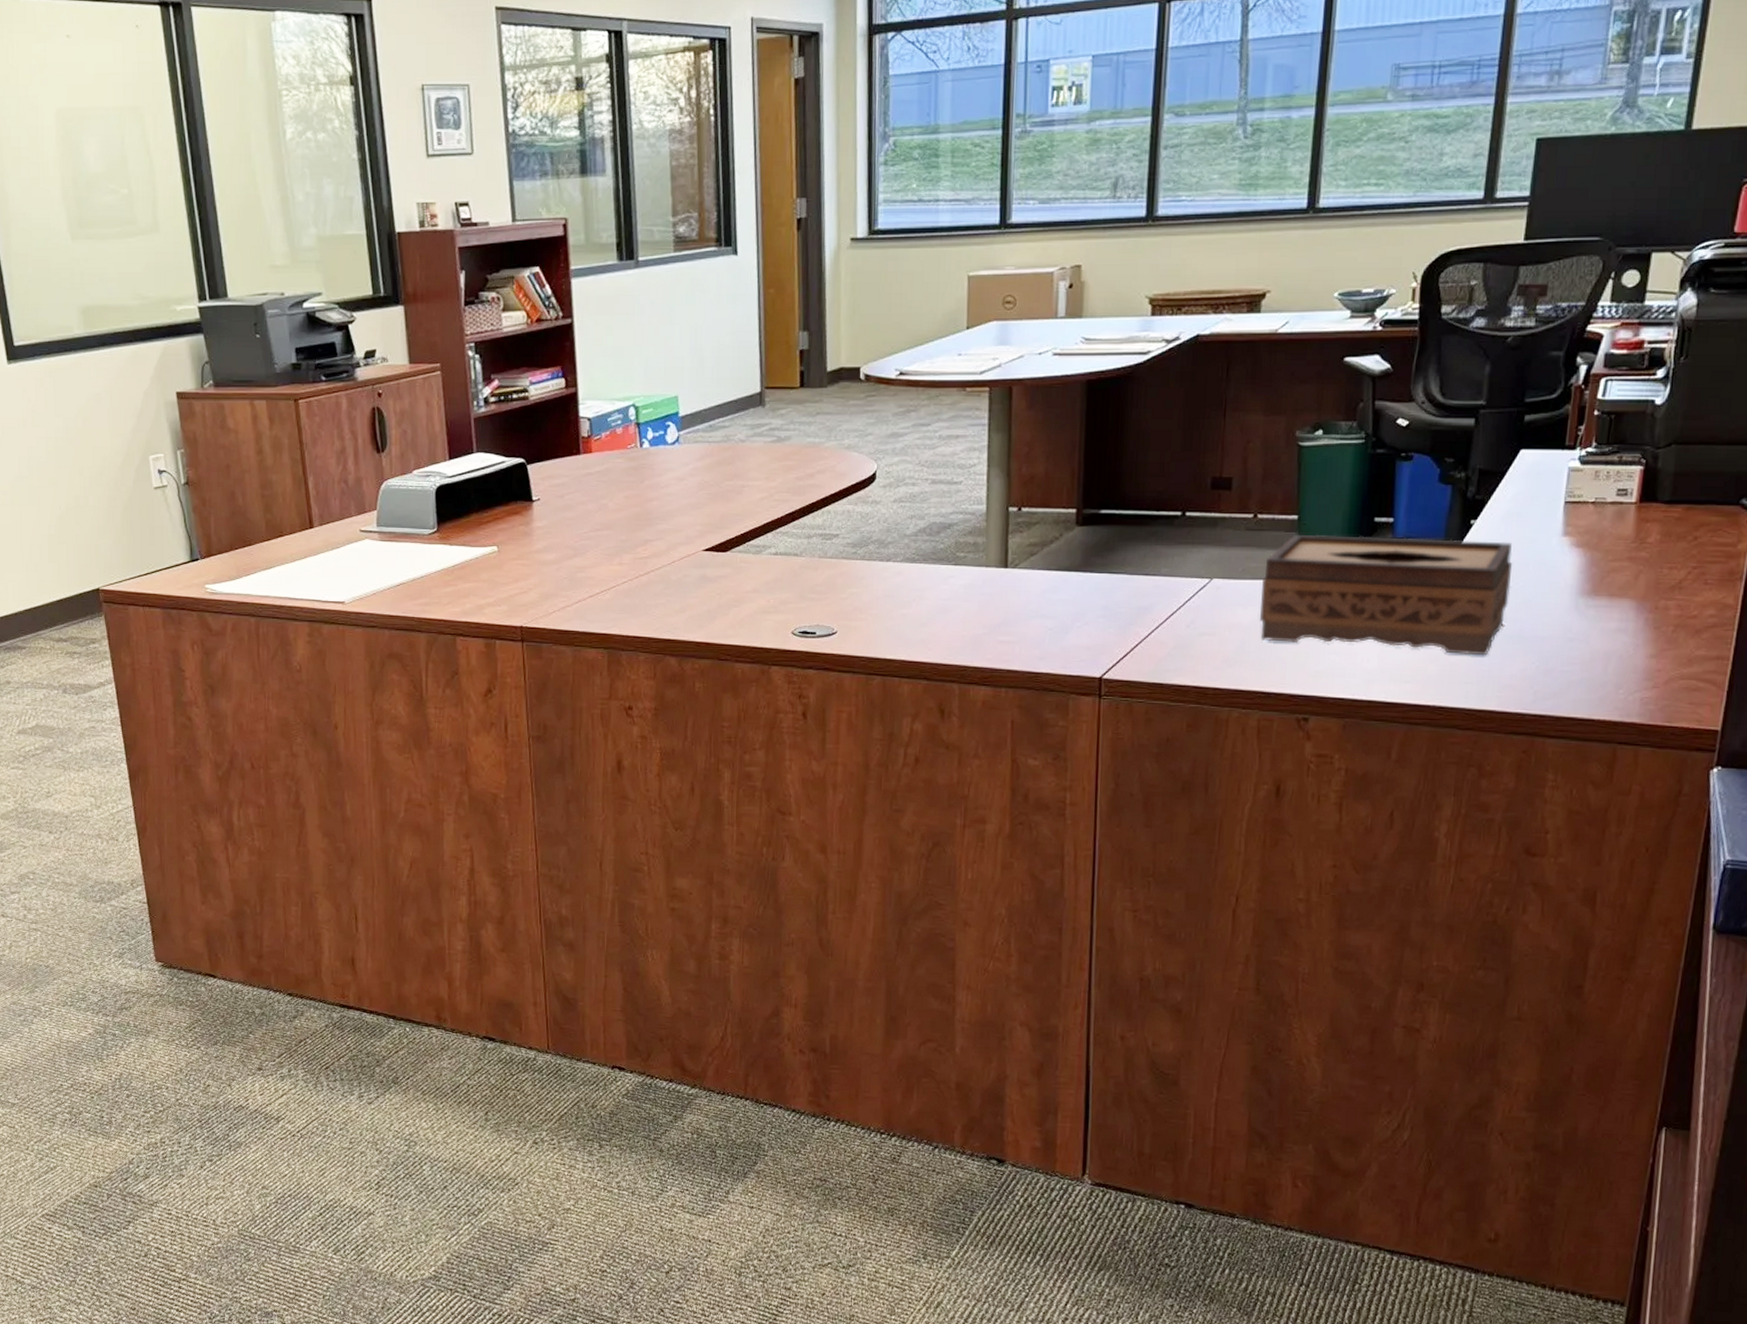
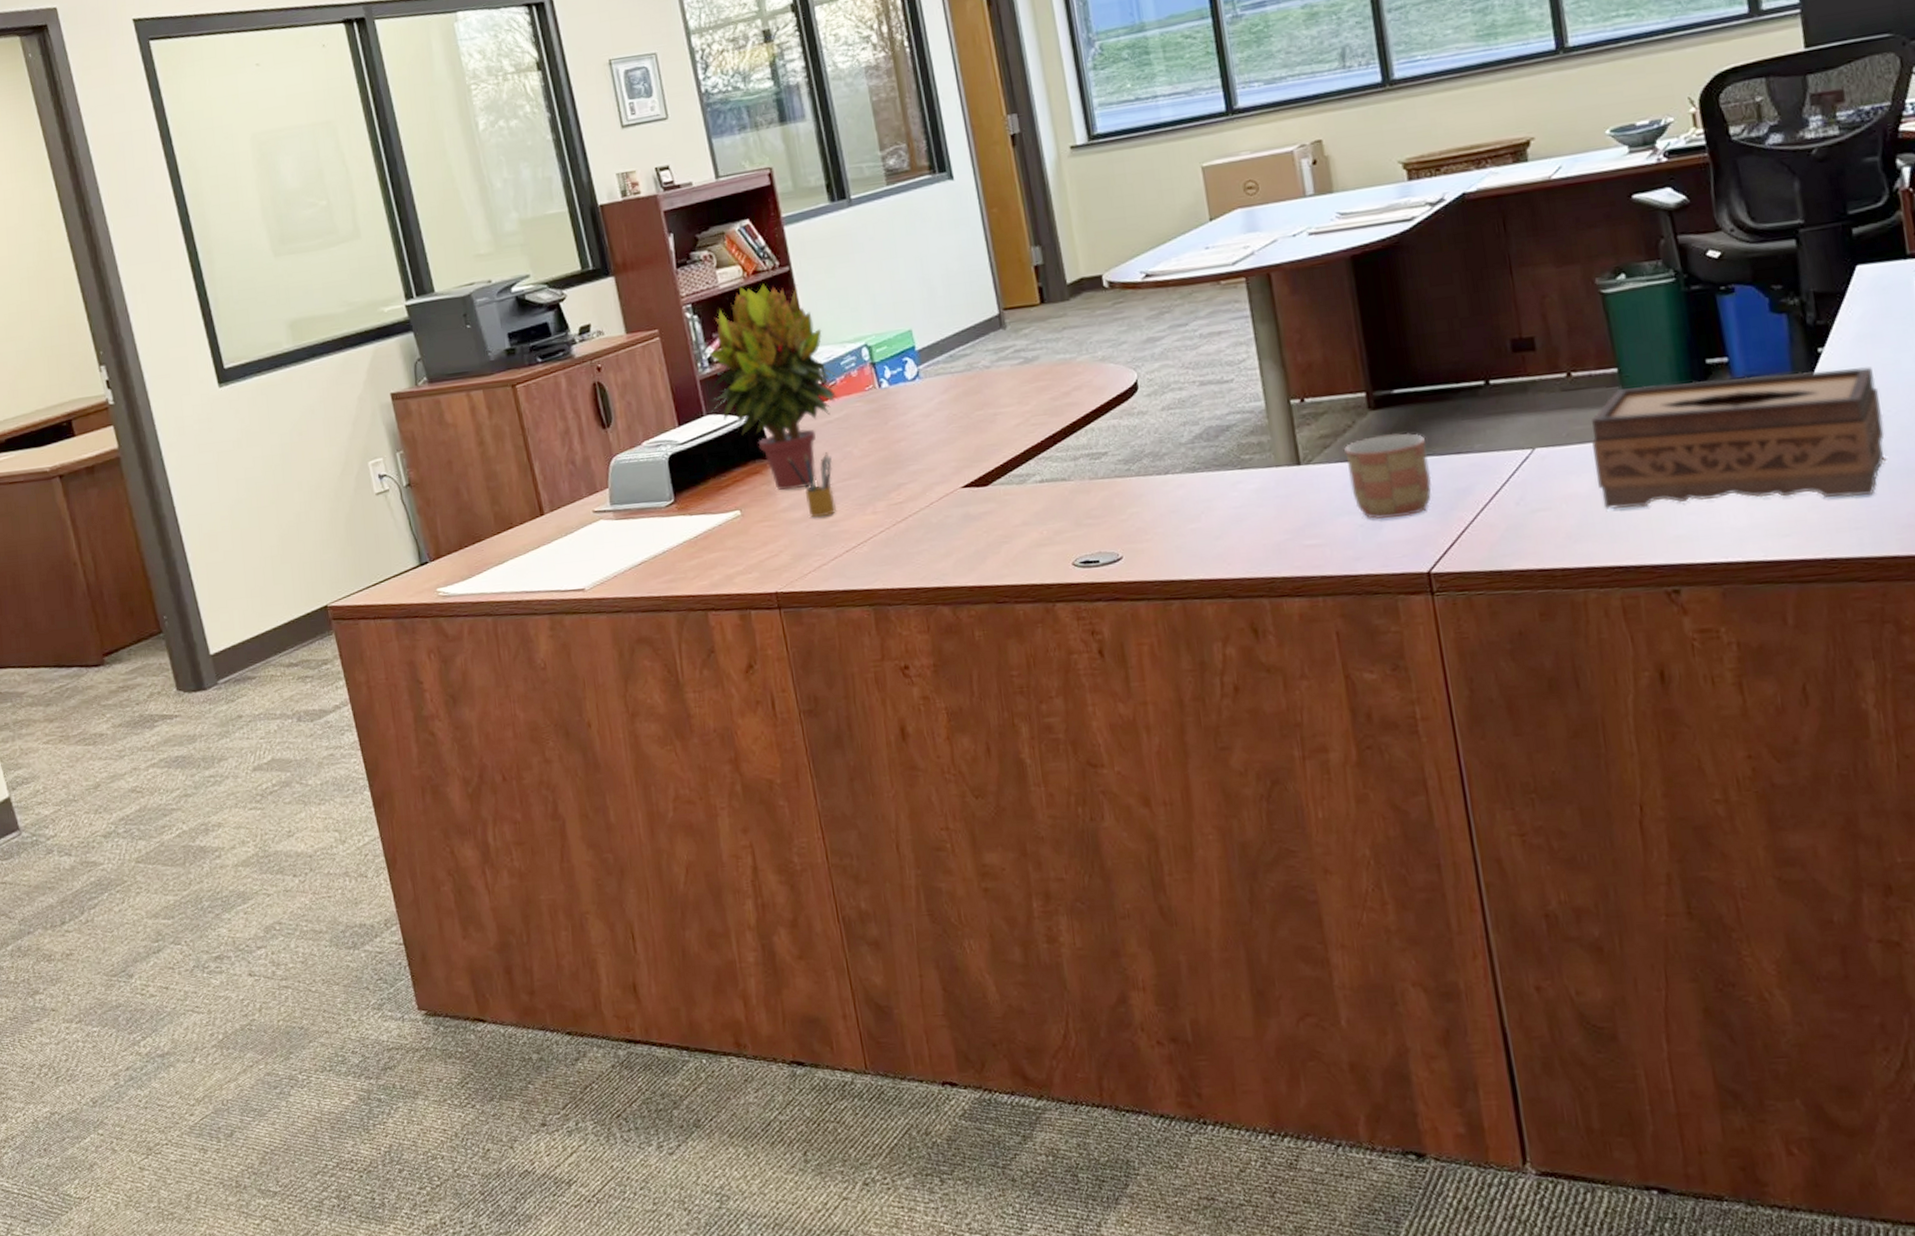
potted plant: none [481,331,605,533] -> present [708,282,839,491]
pencil box: none [547,501,588,562] -> present [787,452,836,518]
mug: none [1048,550,1121,626] -> present [1344,432,1432,519]

